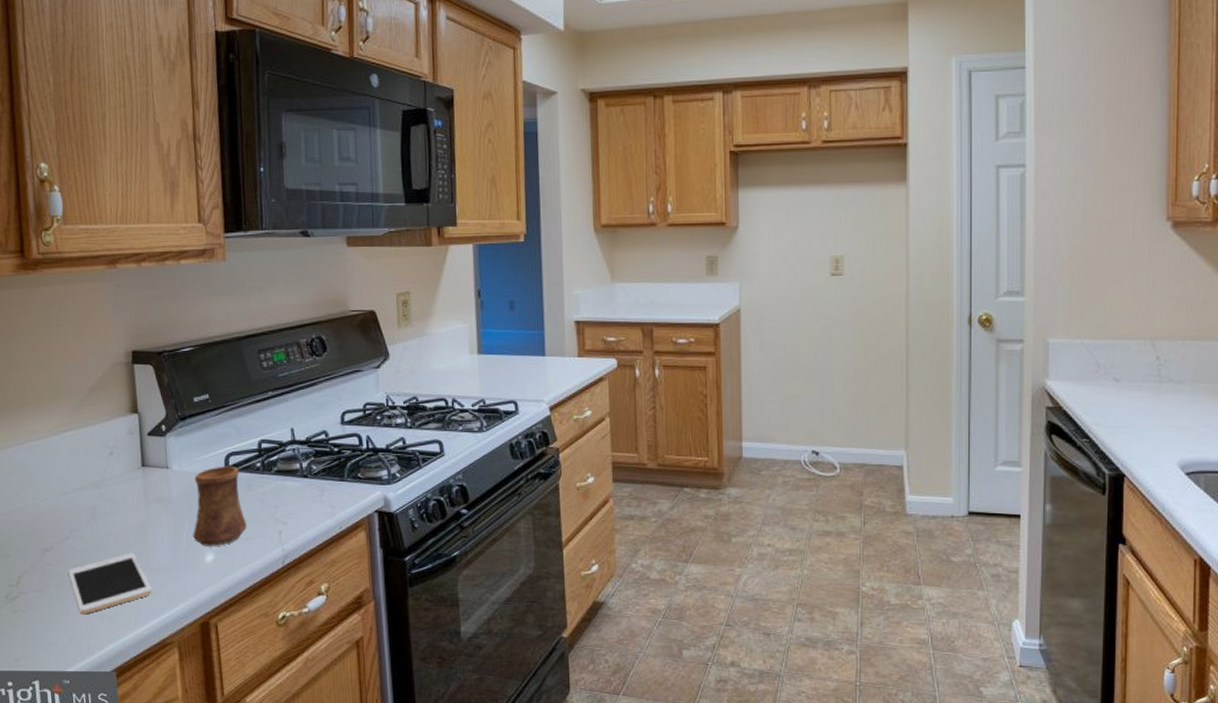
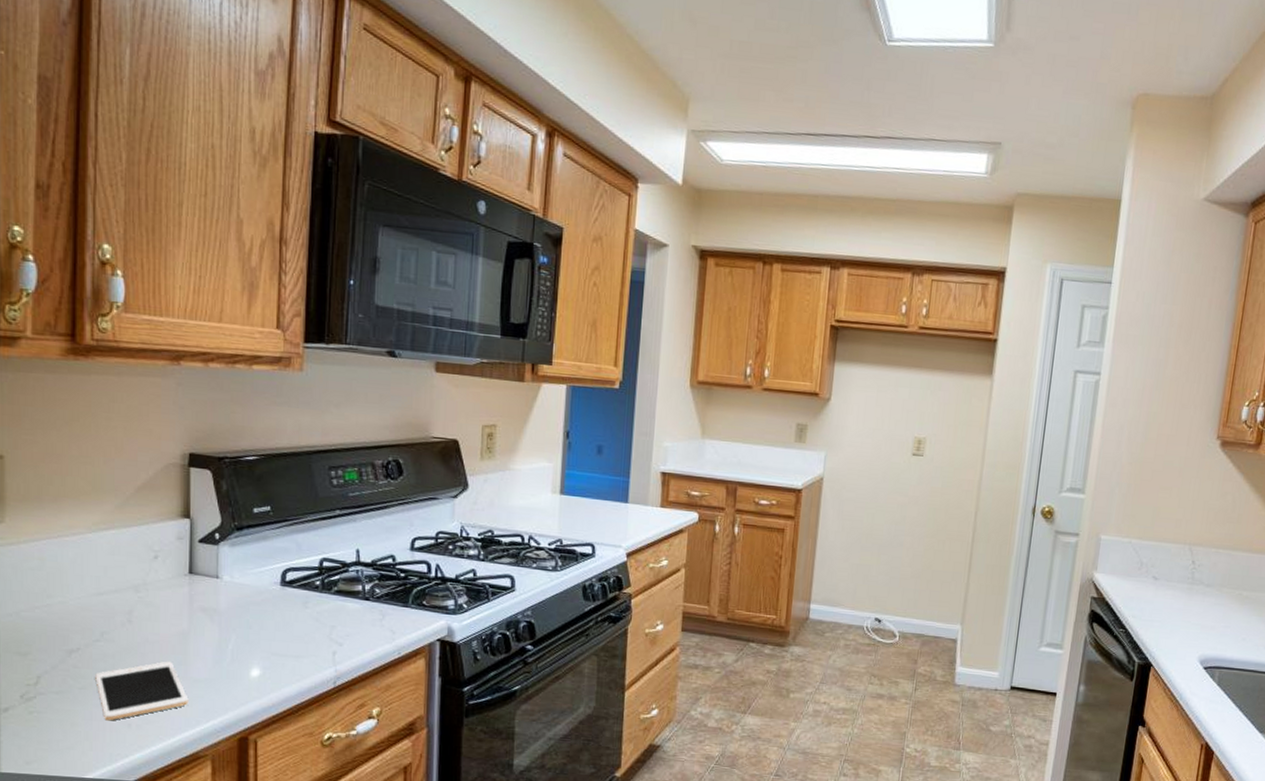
cup: present [193,466,247,546] -> none [239,580,299,662]

